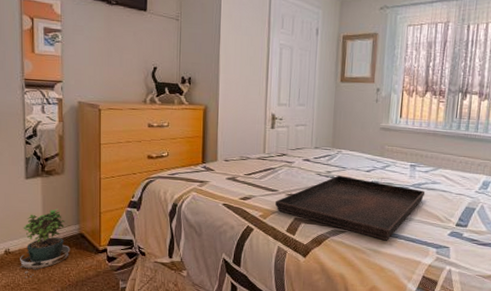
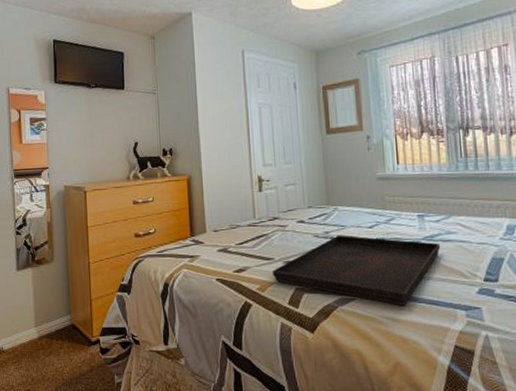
potted plant: present [20,208,70,278] -> none [13,299,63,379]

